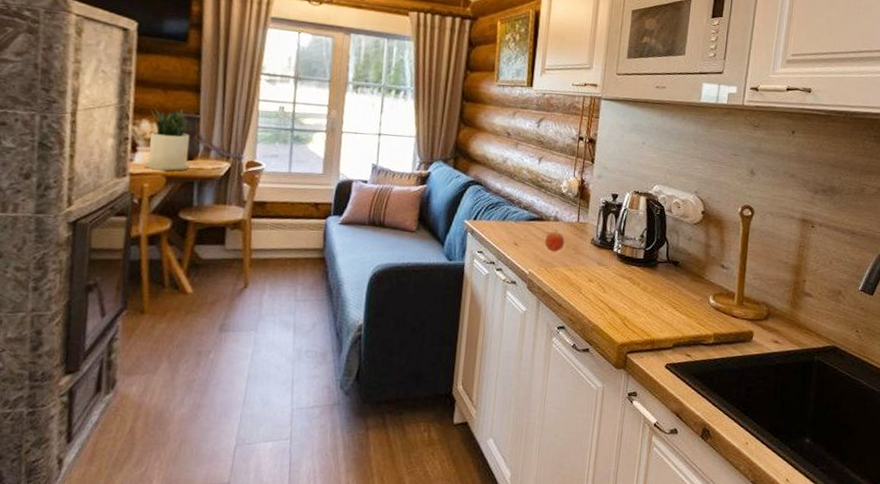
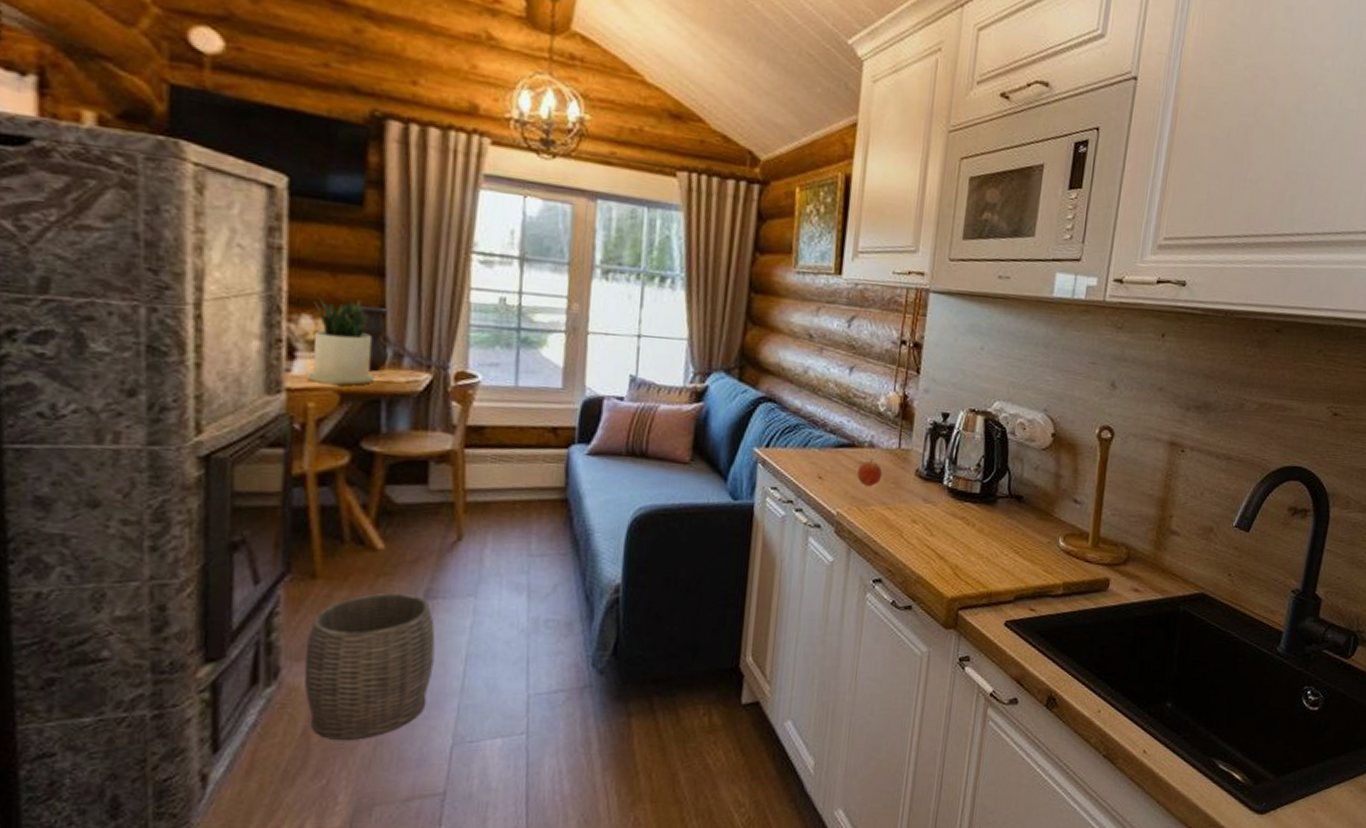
woven basket: none [132,326,226,438] -> present [303,593,436,740]

